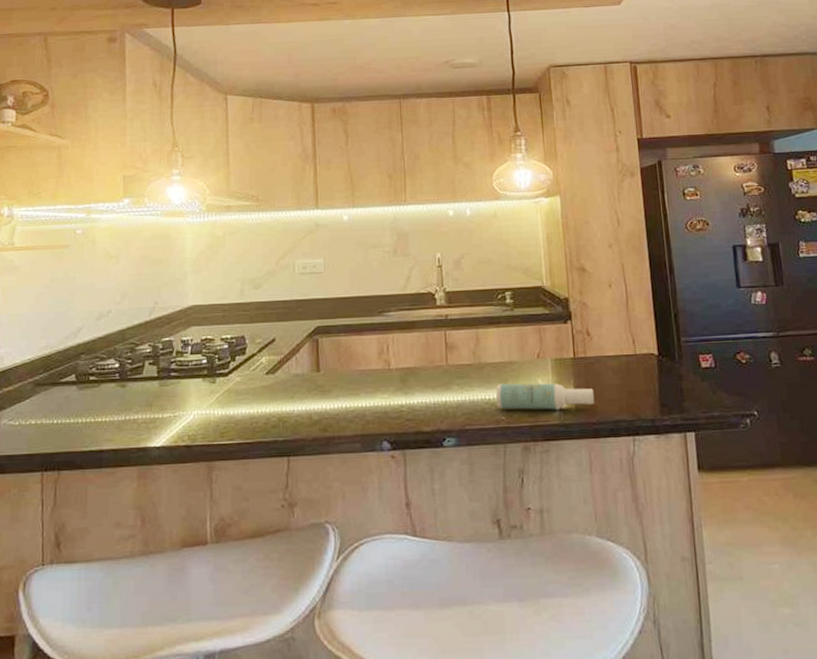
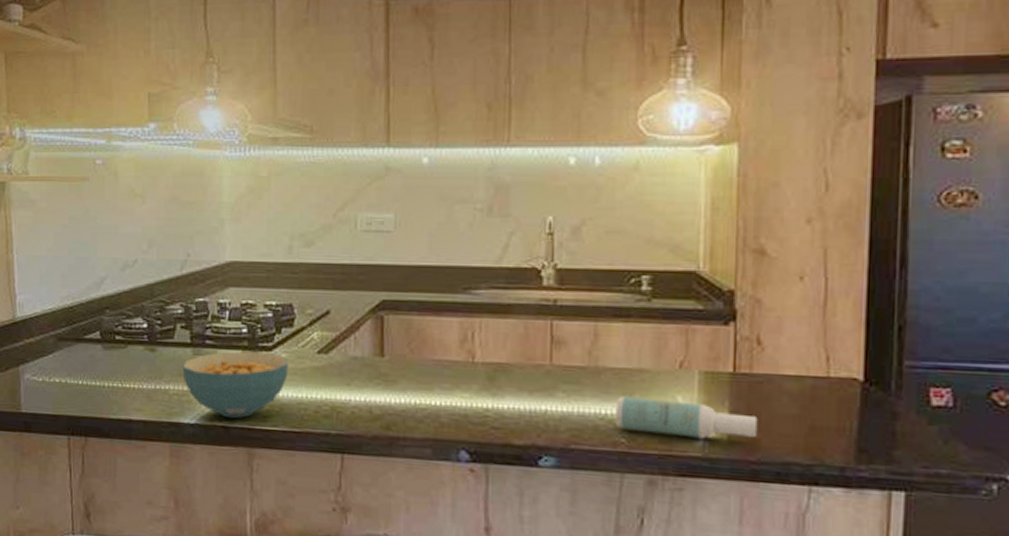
cereal bowl: none [150,378,242,438] -> present [182,351,289,419]

